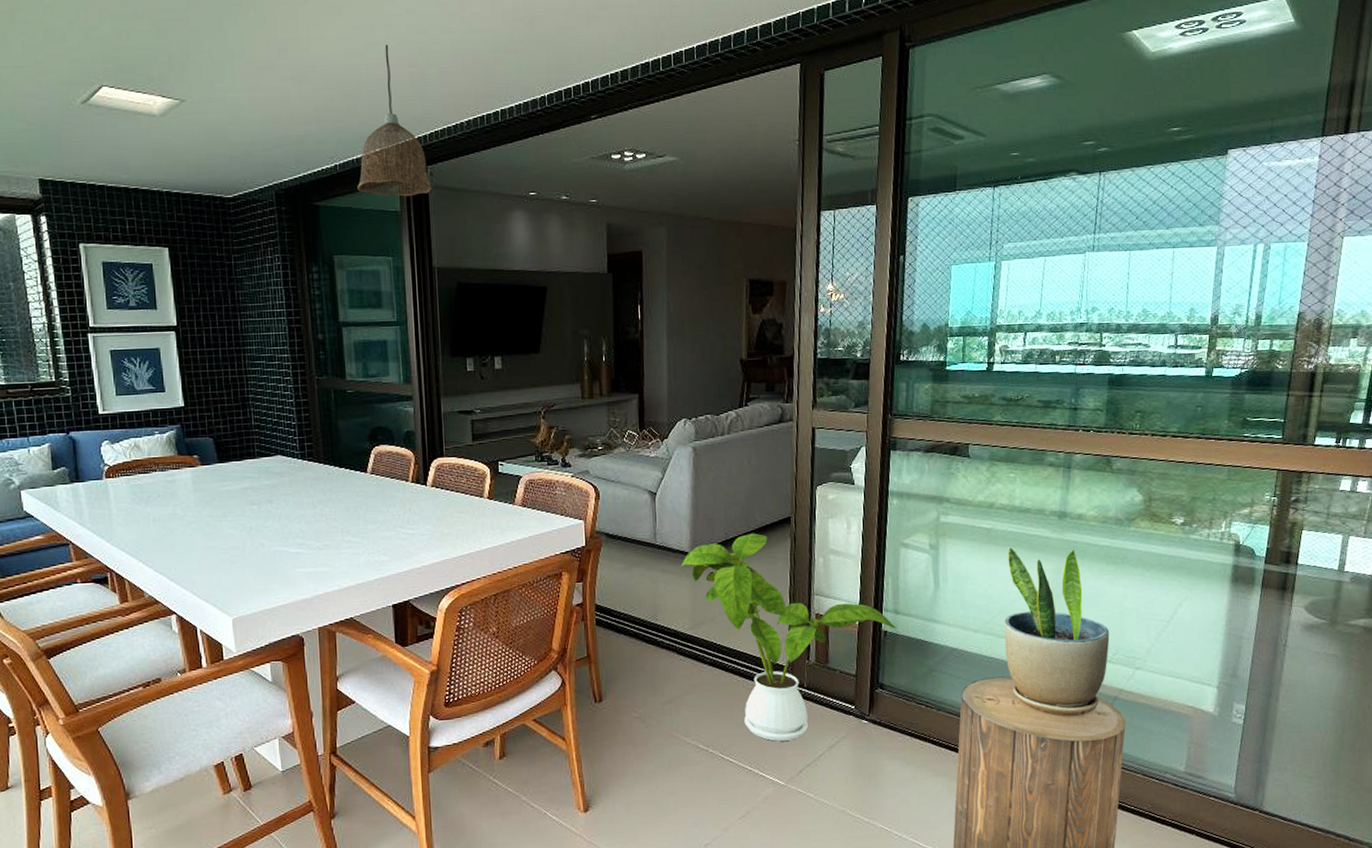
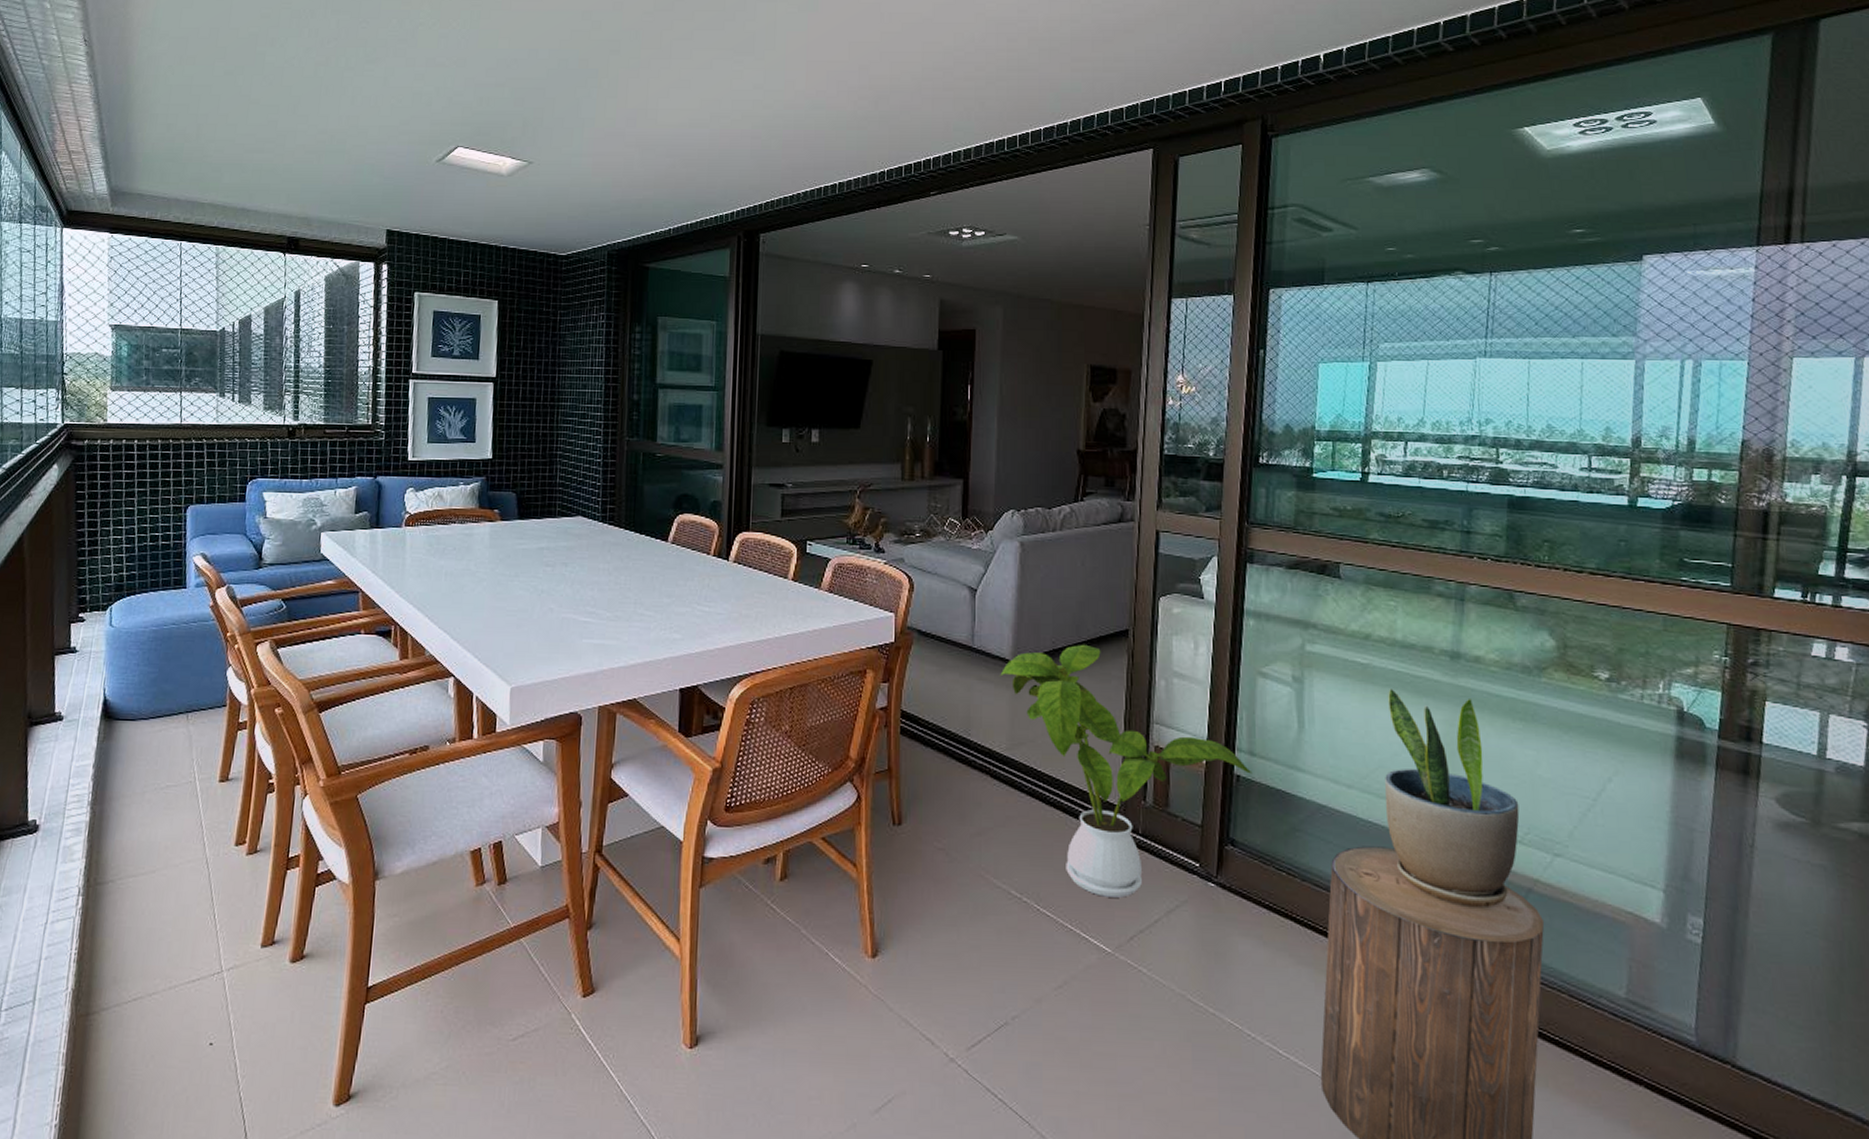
pendant lamp: present [357,44,432,197] -> none [688,117,763,263]

